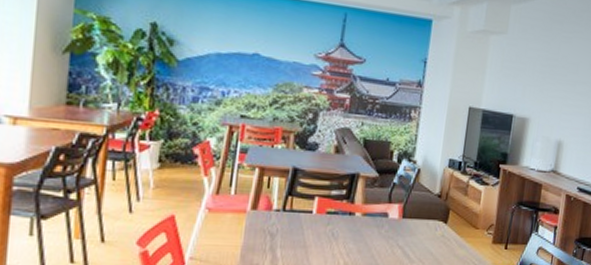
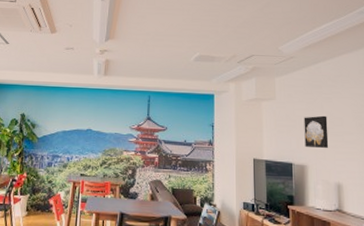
wall art: none [531,59,563,99] -> present [304,115,329,148]

